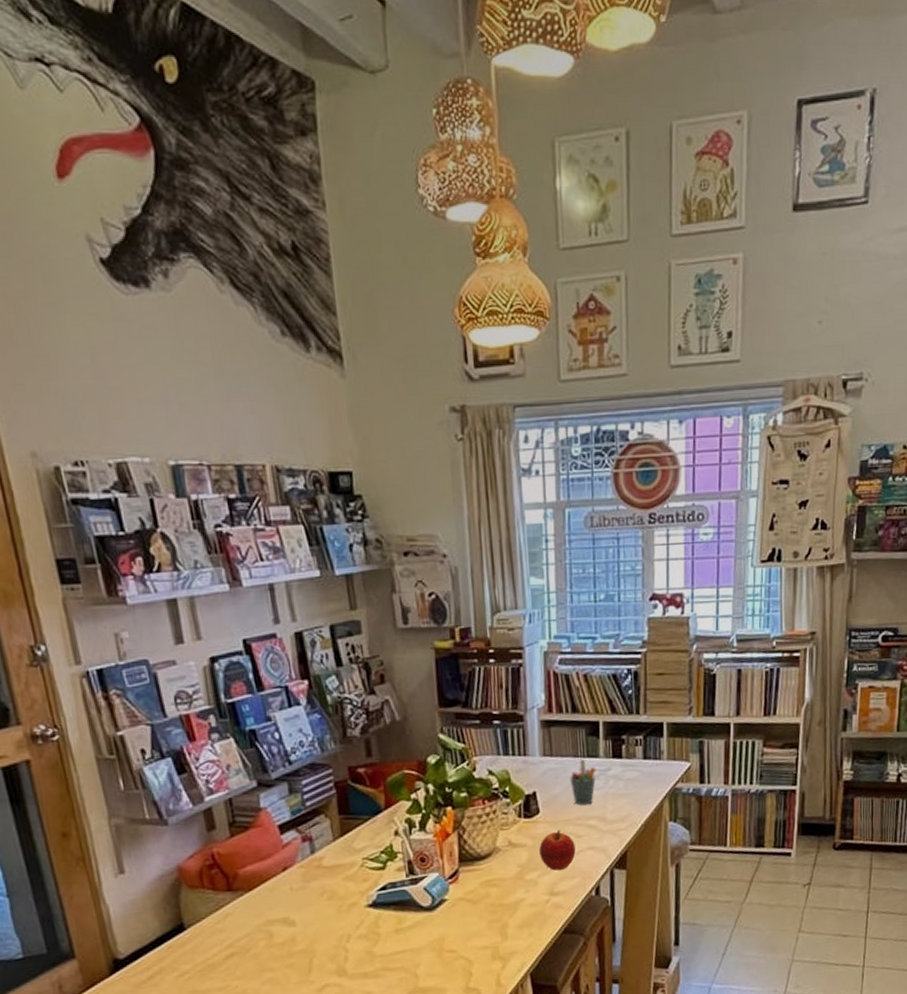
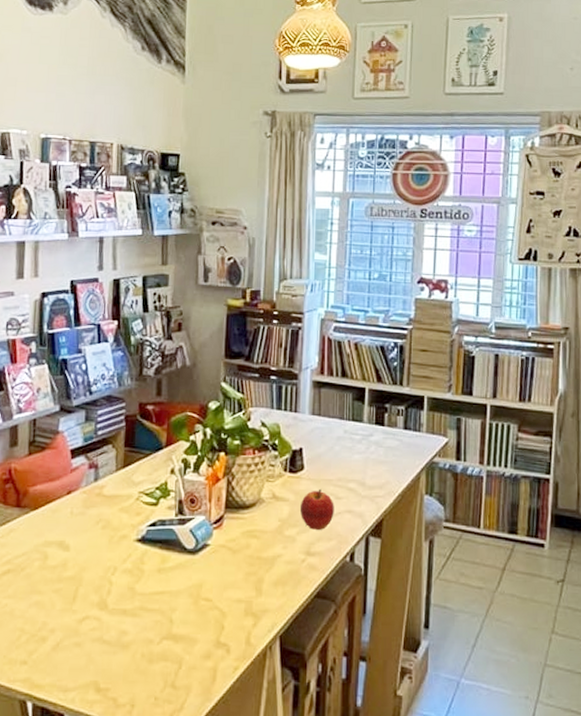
pen holder: present [569,759,596,806] -> none [334,422,360,467]

